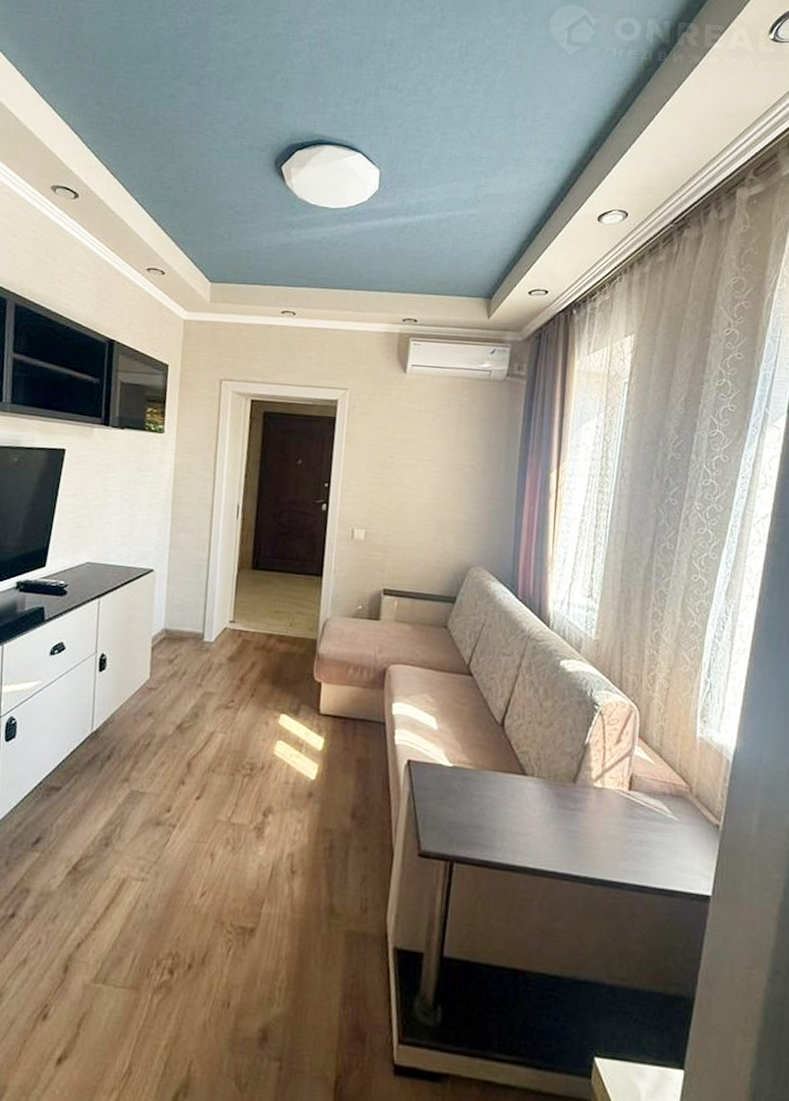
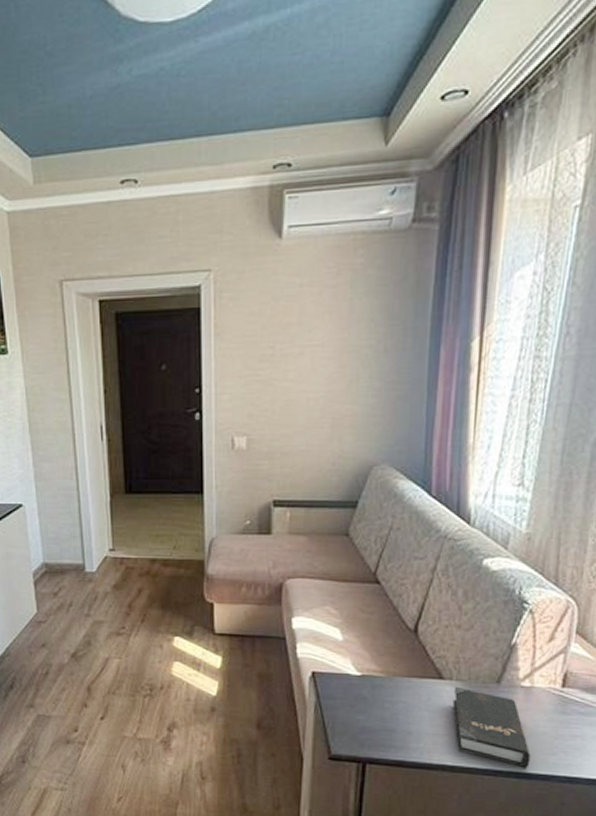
hardback book: none [534,783,604,874] -> present [452,686,531,768]

